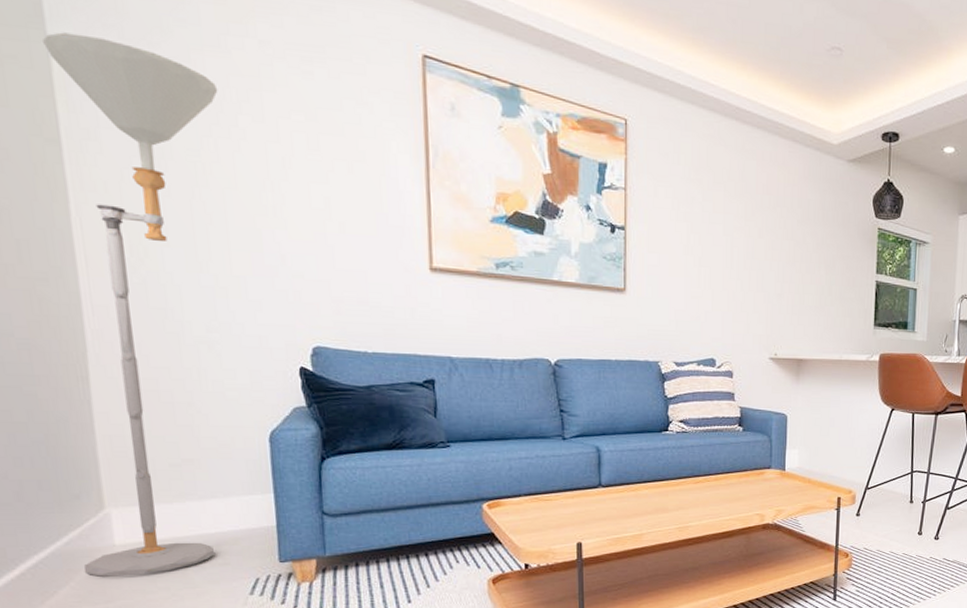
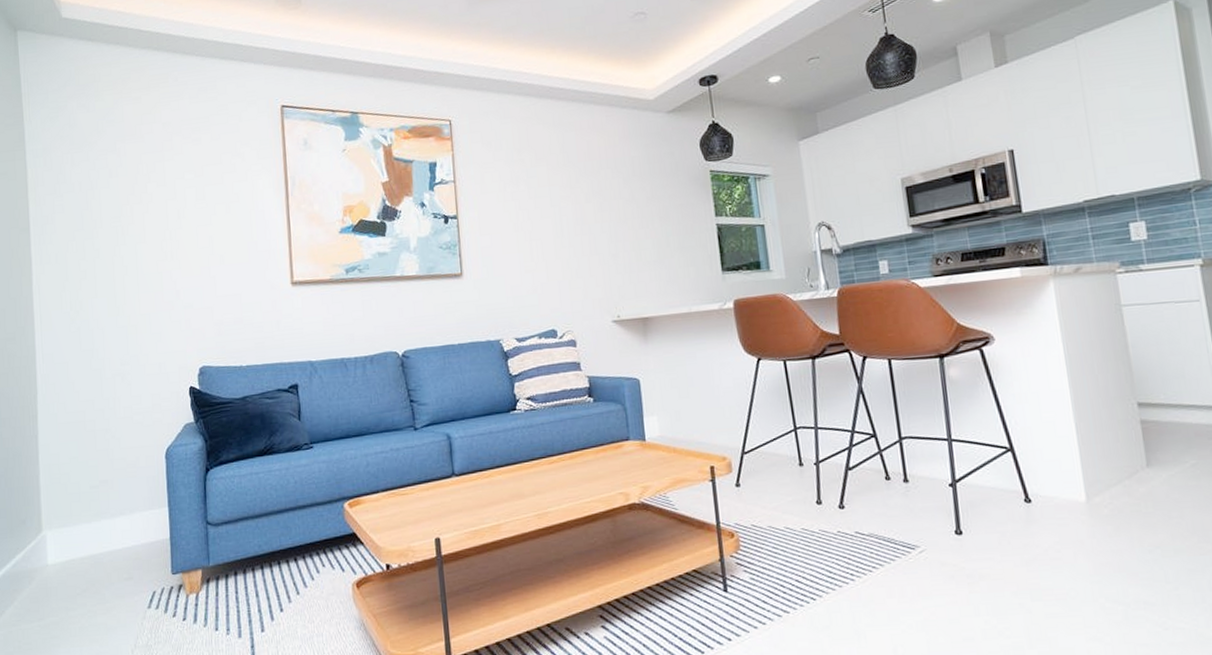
floor lamp: present [41,32,218,578] -> none [22,146,134,597]

